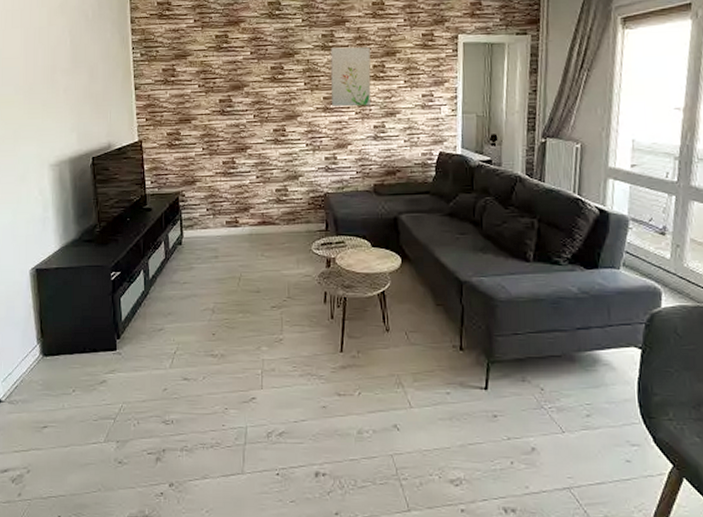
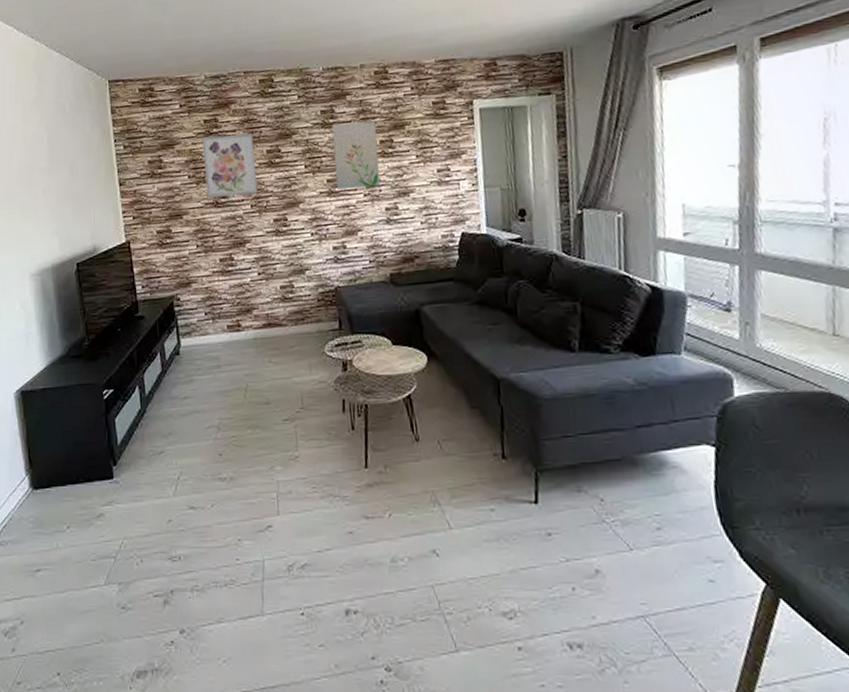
wall art: none [213,50,261,106] -> present [202,133,258,197]

